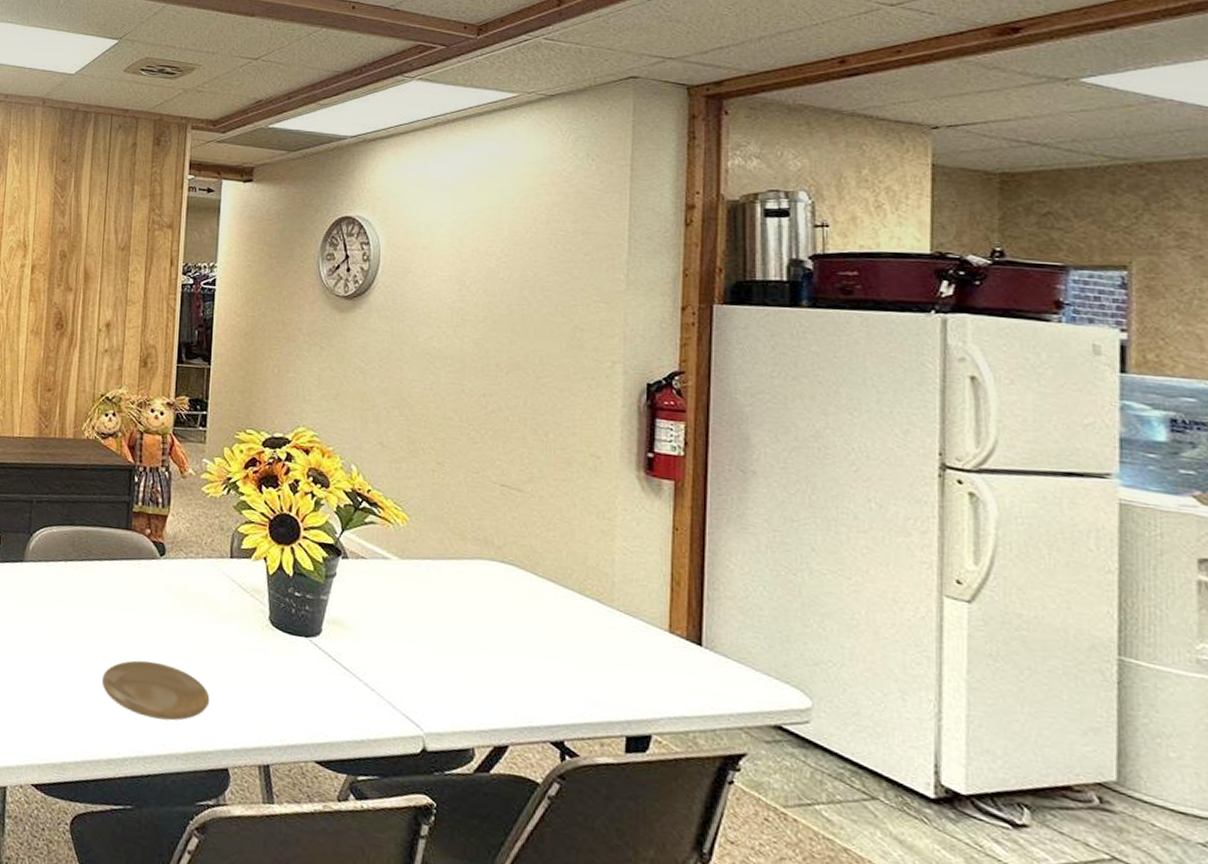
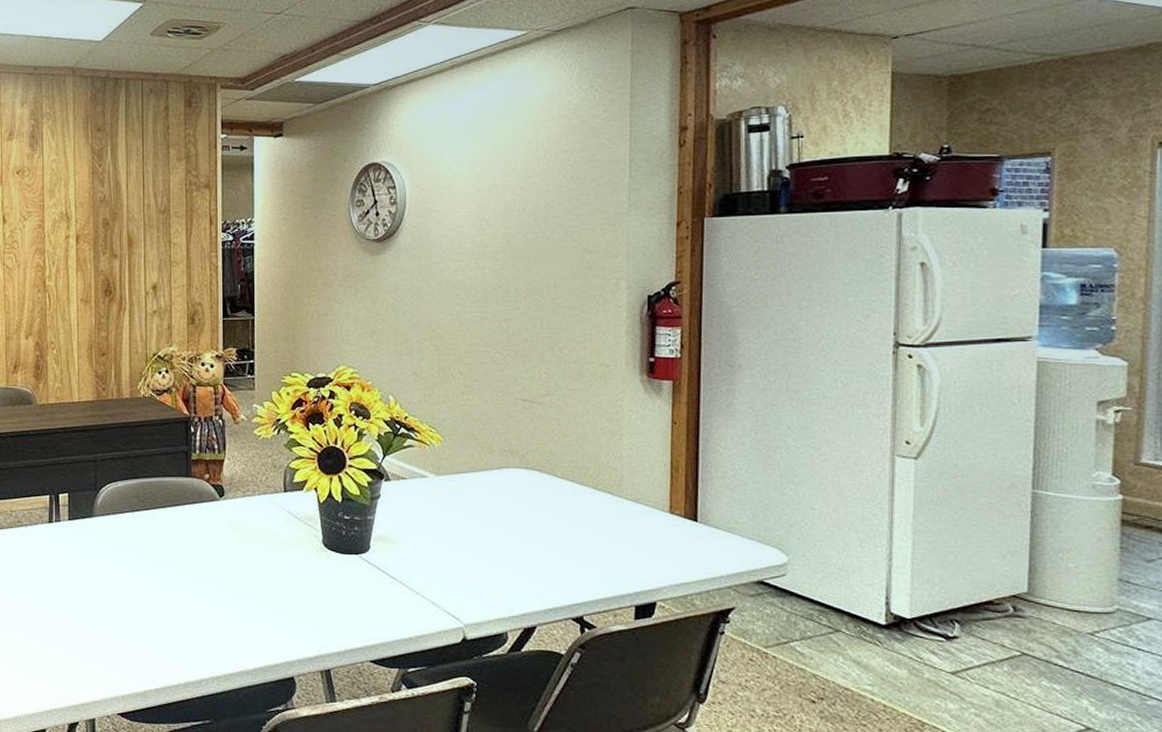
plate: present [101,660,210,721] -> none [174,592,274,642]

